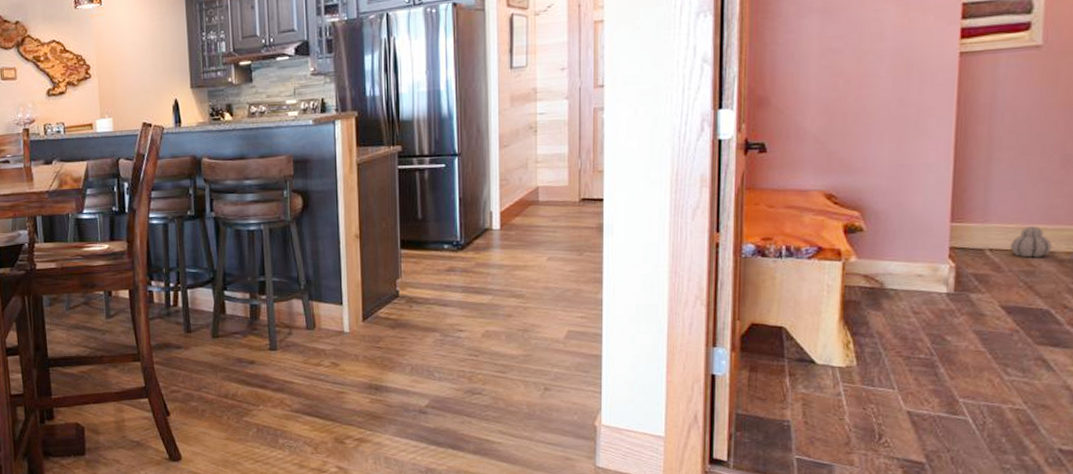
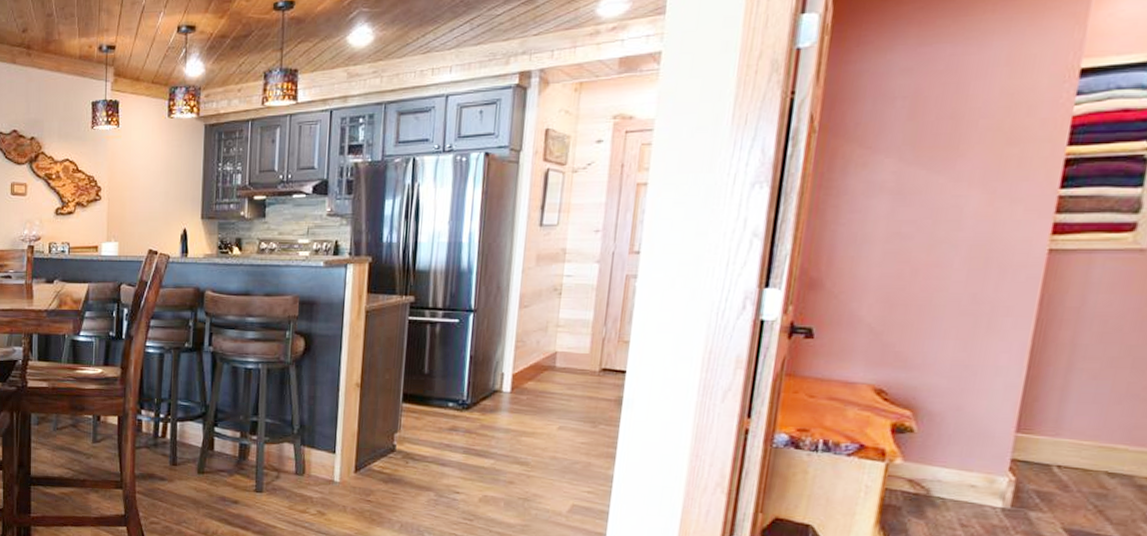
gourd: present [1010,226,1052,258] -> none [1082,445,1132,480]

